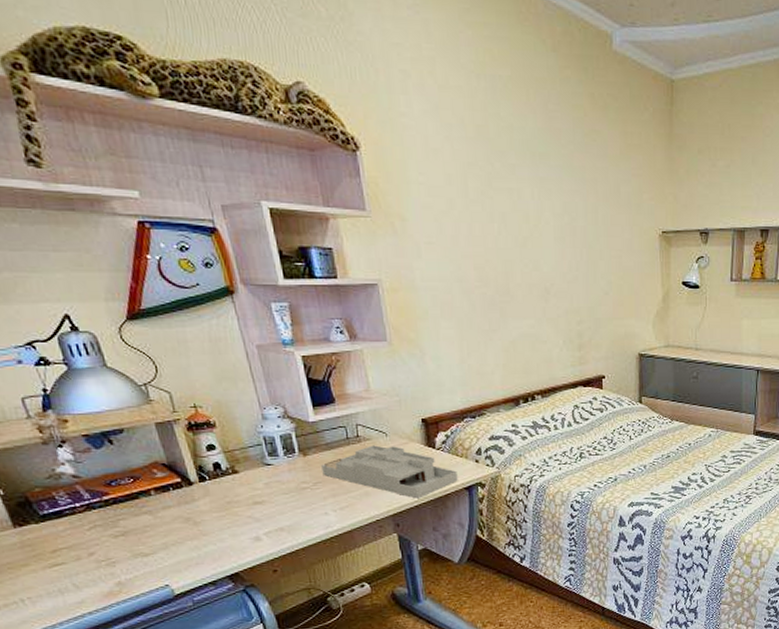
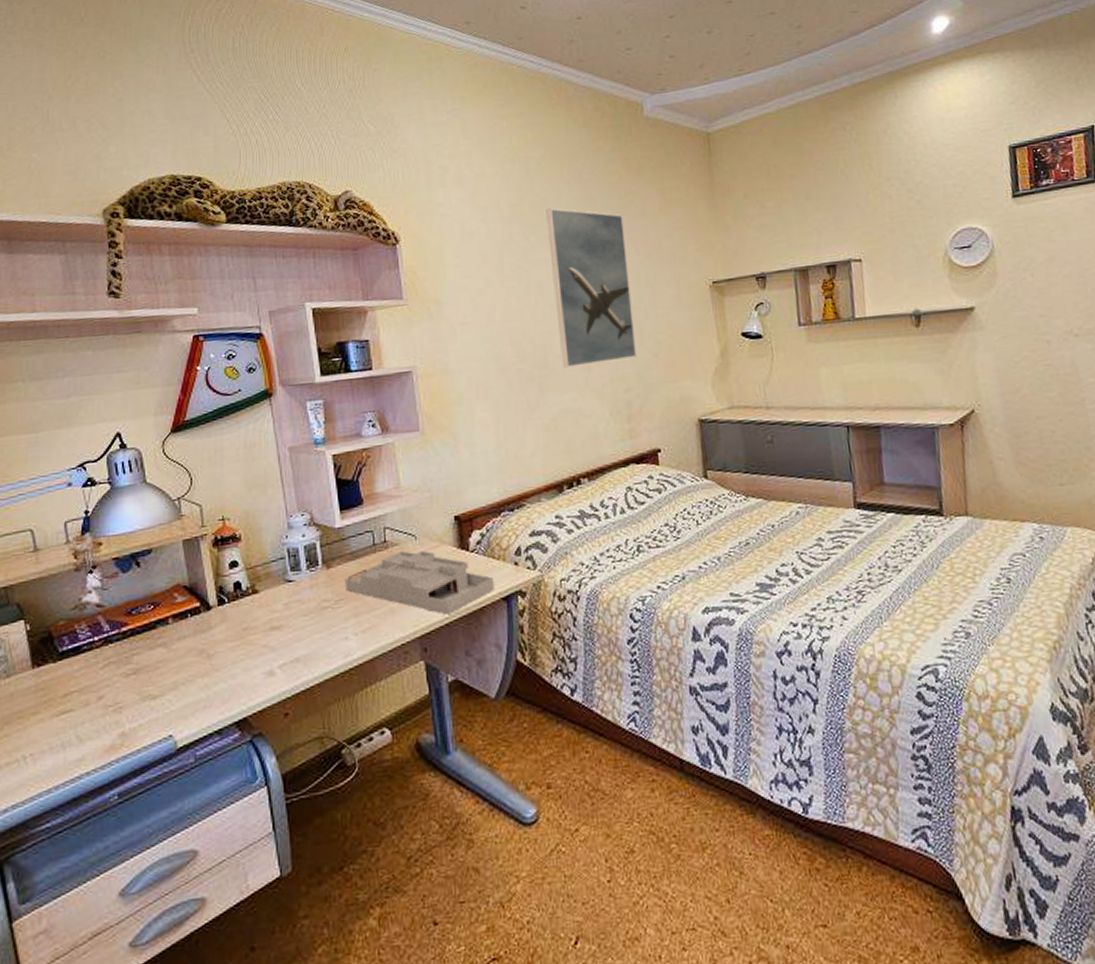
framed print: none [511,135,590,296] -> present [546,208,637,368]

